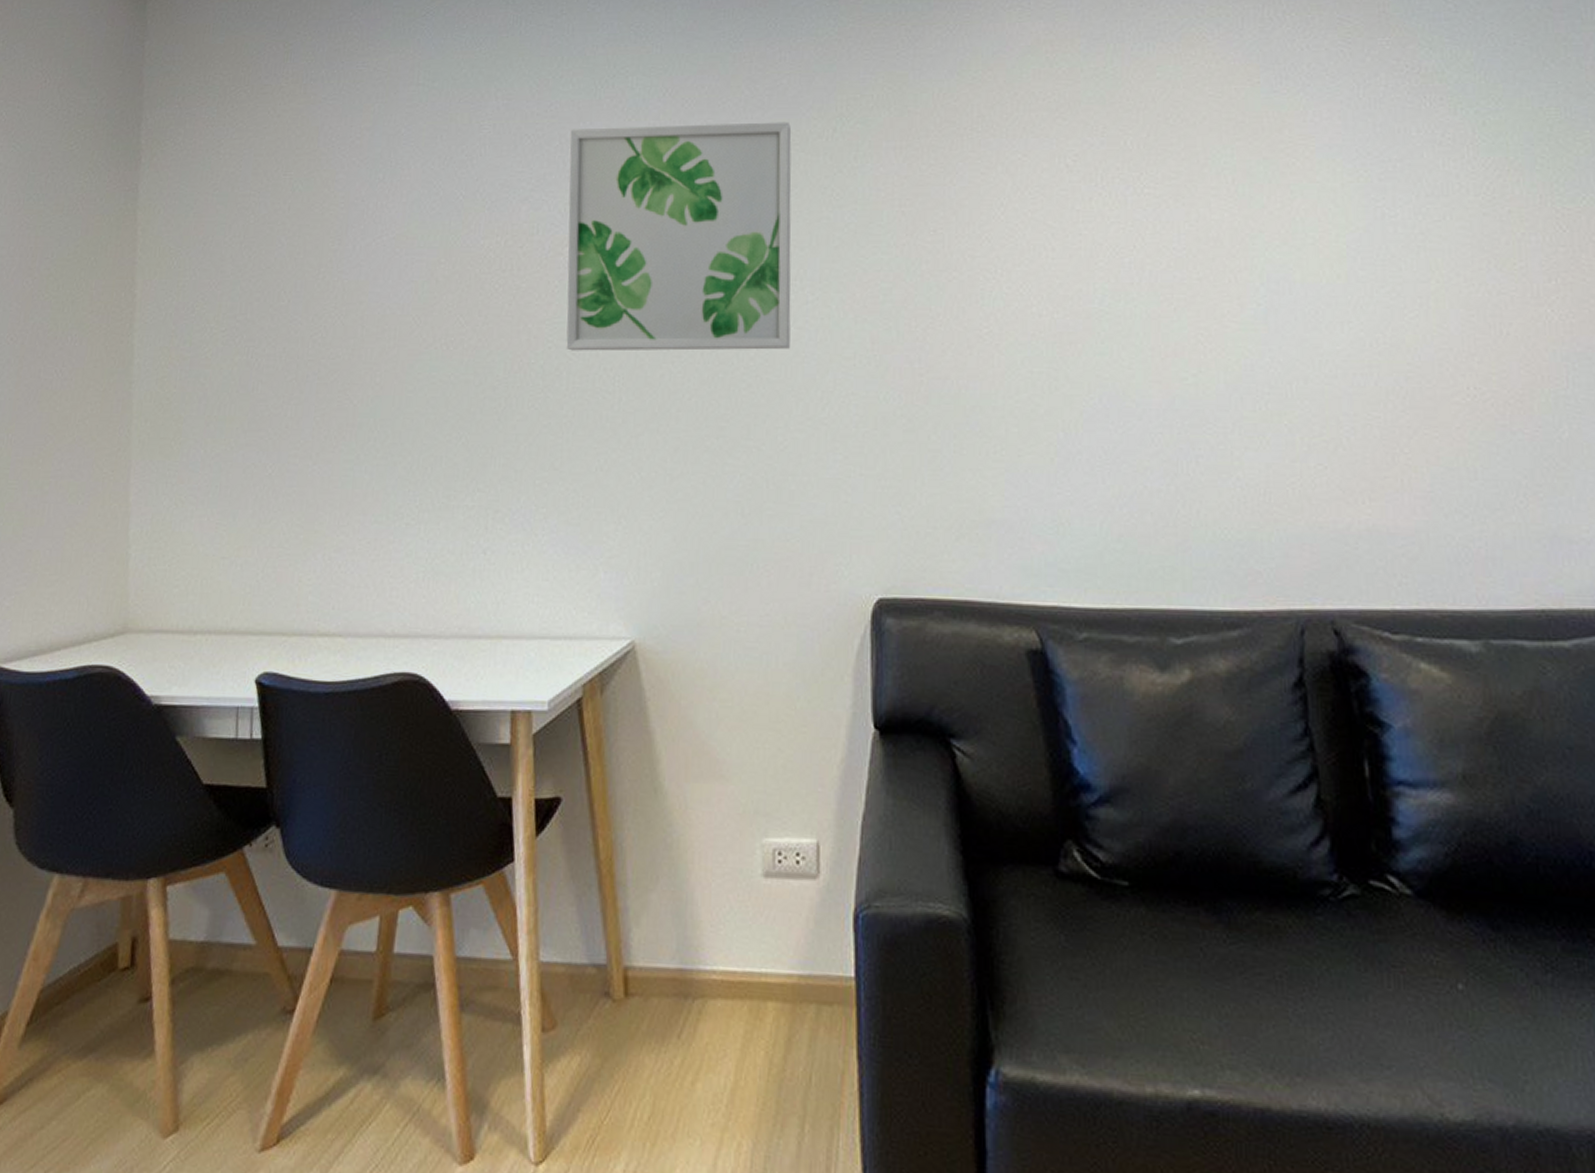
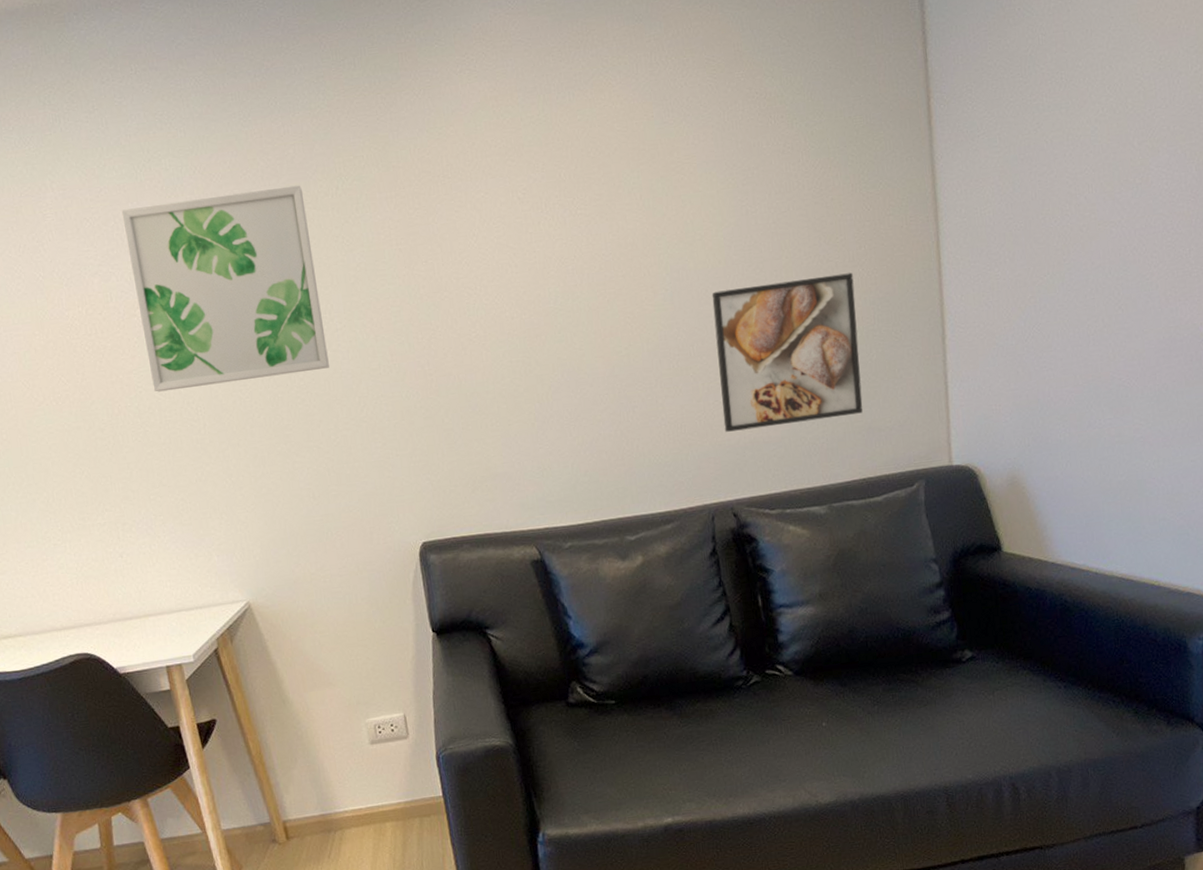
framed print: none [1324,312,1545,514] -> present [711,272,863,432]

